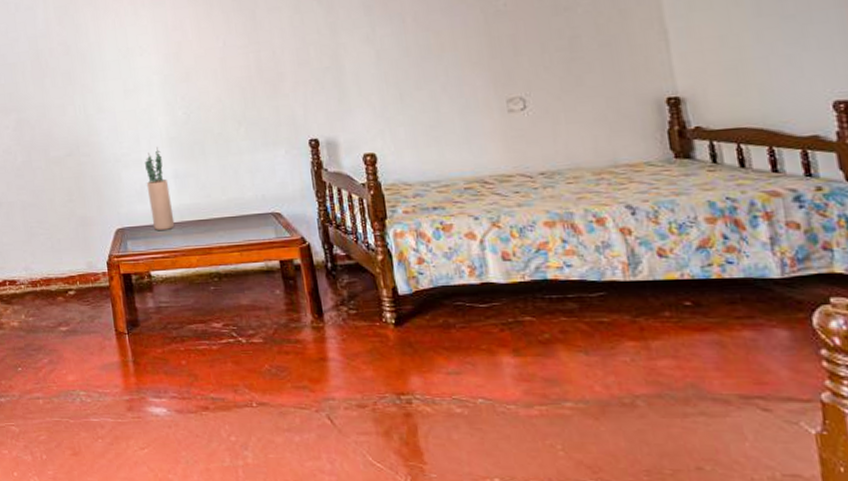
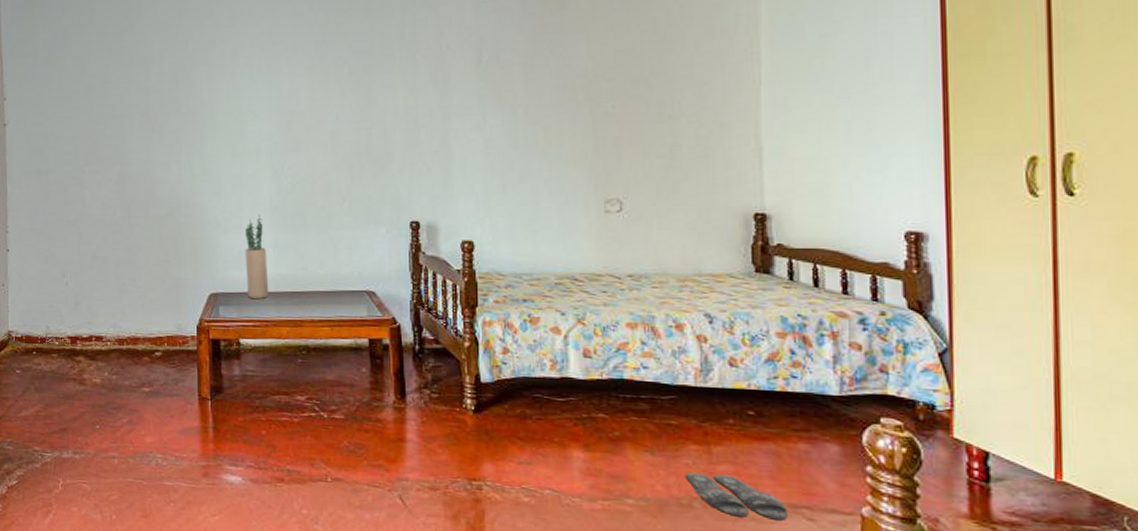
slippers: none [625,370,741,413] -> present [686,472,788,521]

